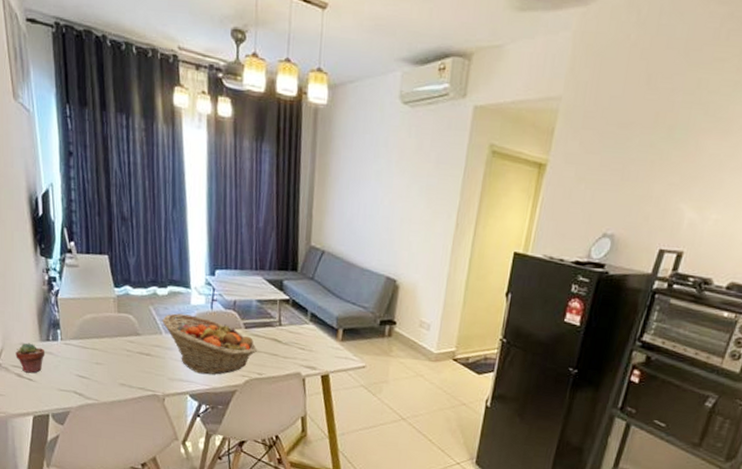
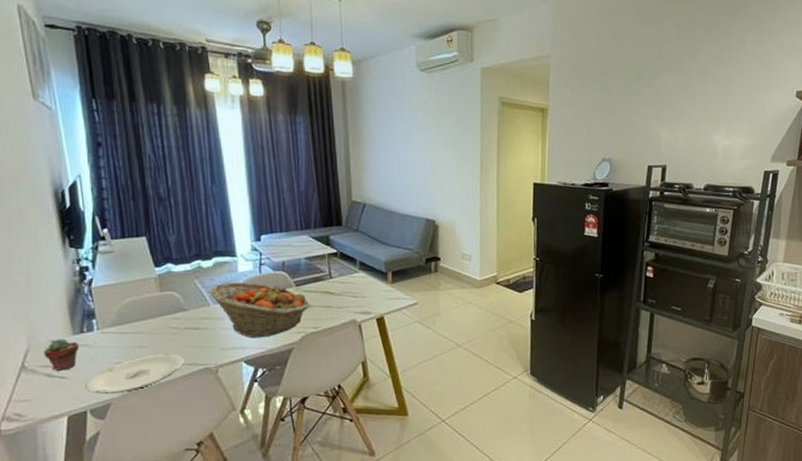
plate: none [49,373,136,404] -> present [85,353,185,395]

